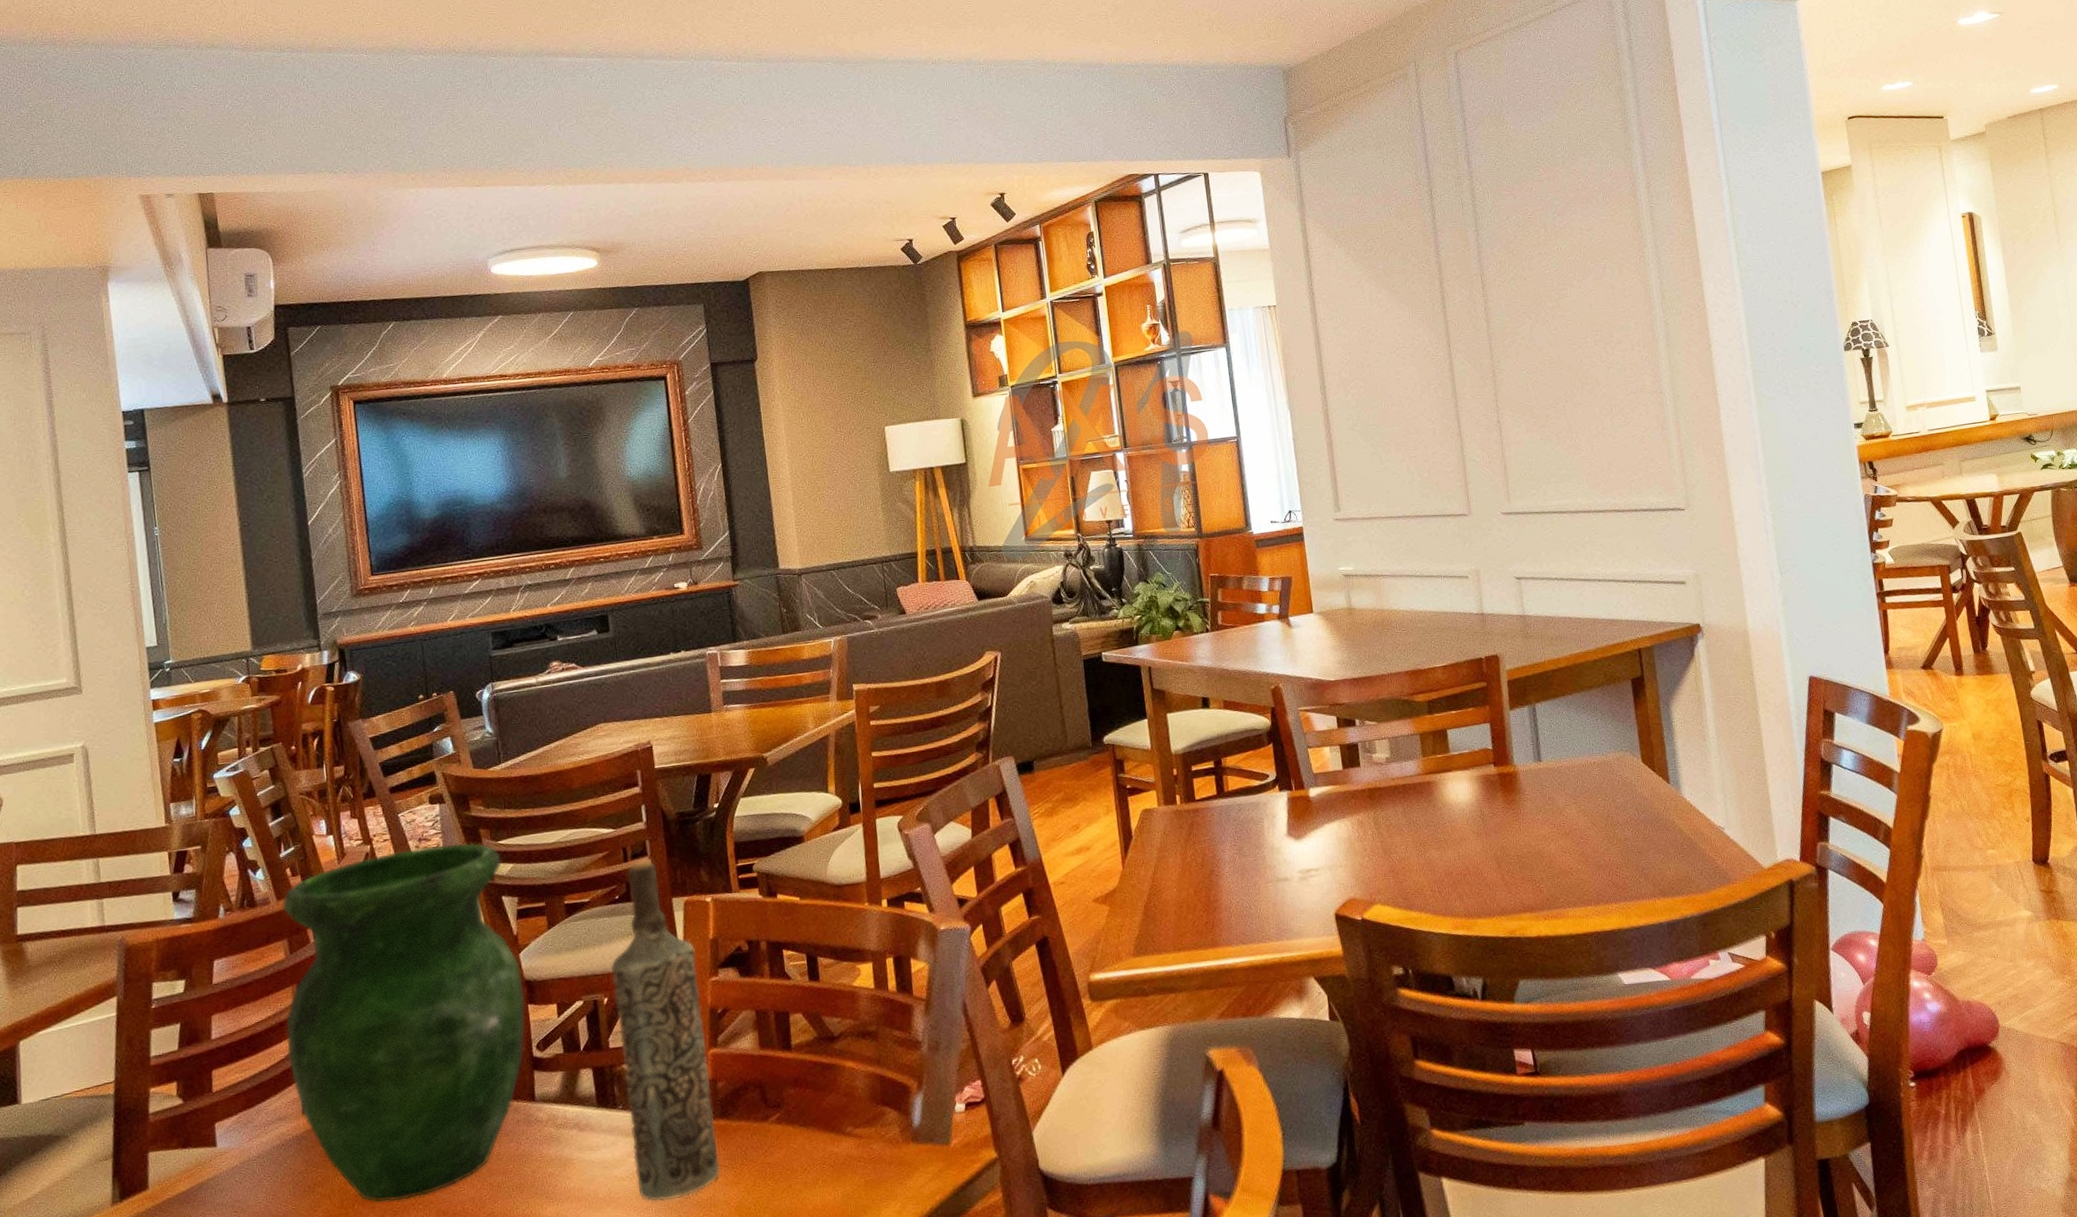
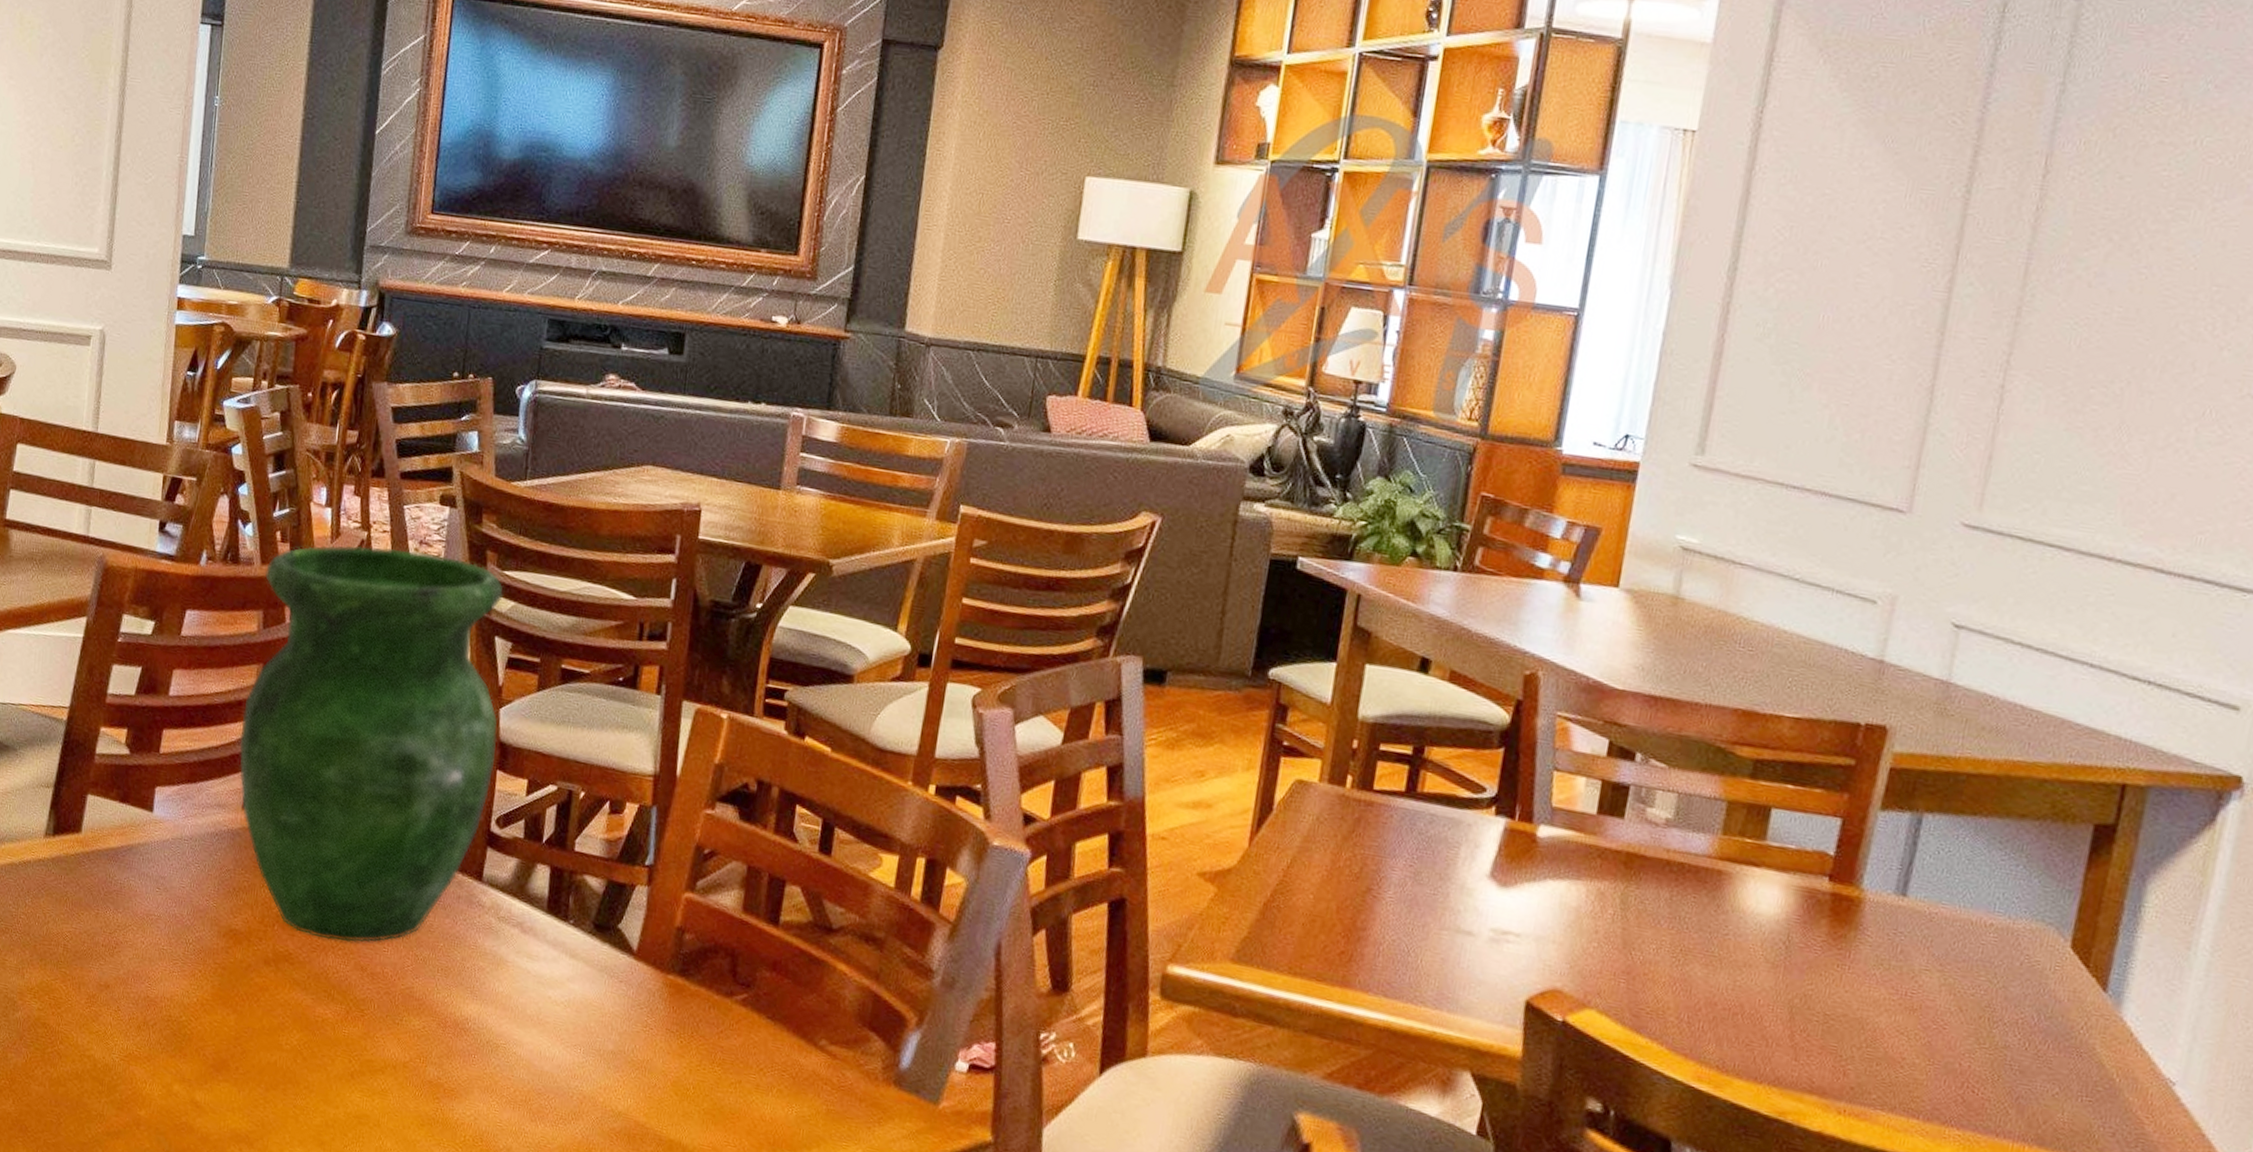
bottle: present [610,857,720,1202] -> none [570,641,695,1050]

